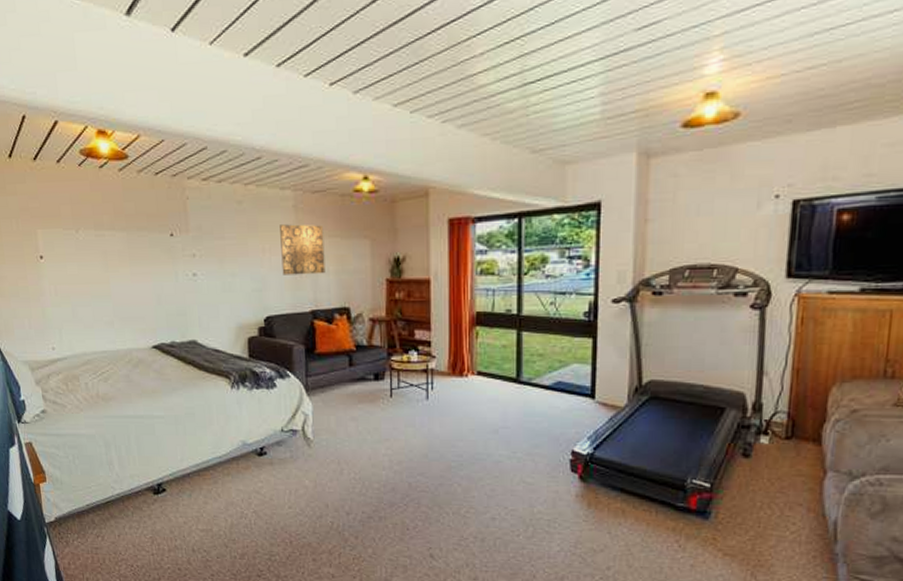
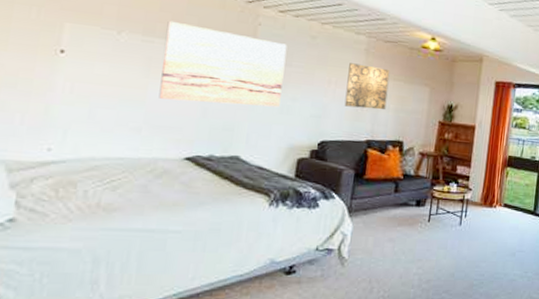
wall art: none [111,210,222,291] -> present [158,20,287,108]

